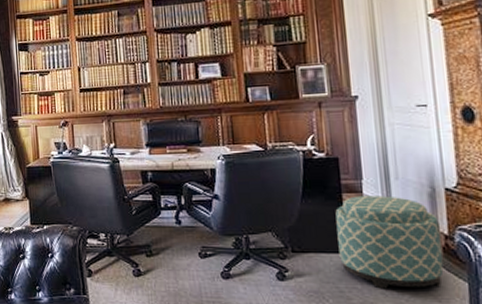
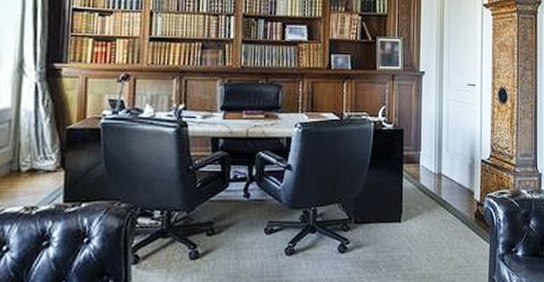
ottoman: present [335,195,444,289] -> none [395,166,474,255]

